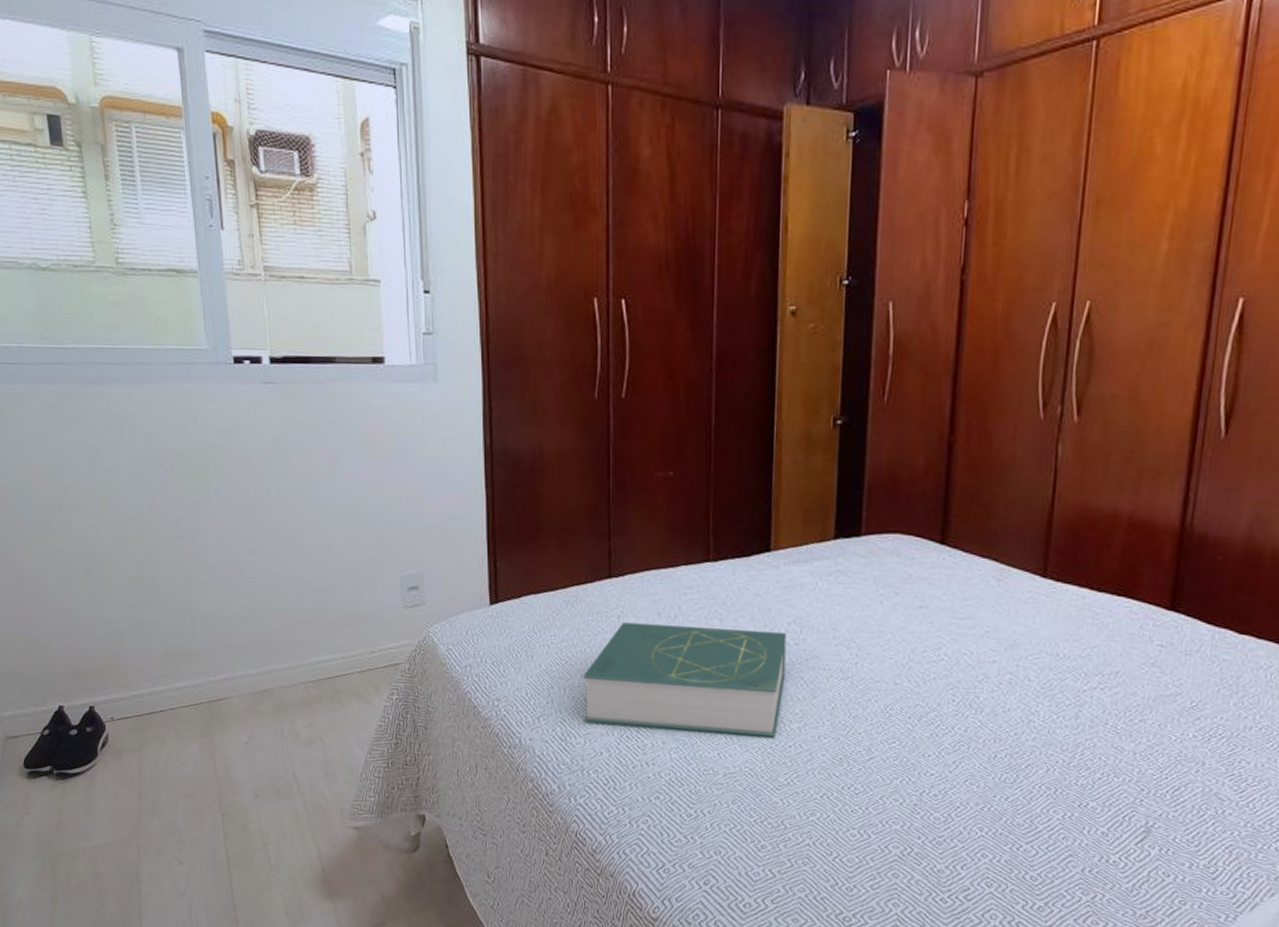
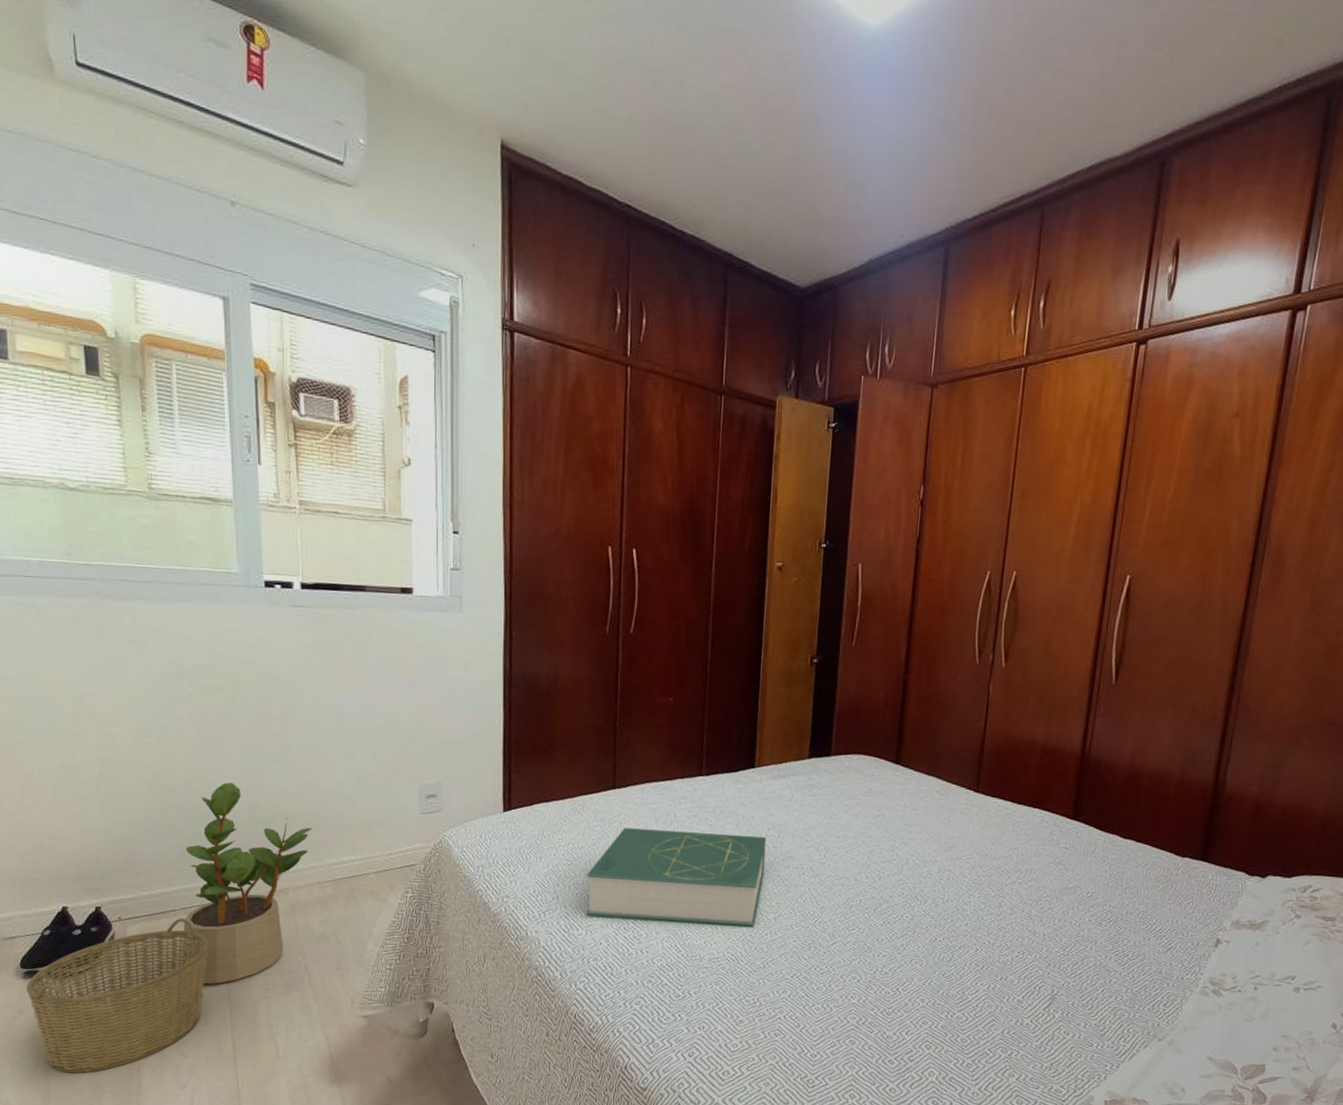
basket: none [31,718,198,877] -> present [27,917,209,1073]
potted plant: none [170,576,293,789] -> present [181,782,311,984]

